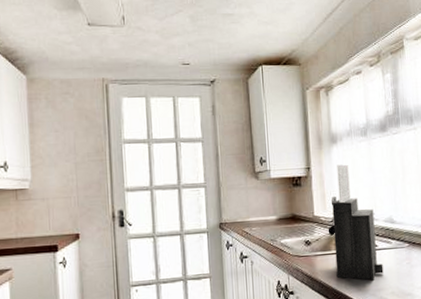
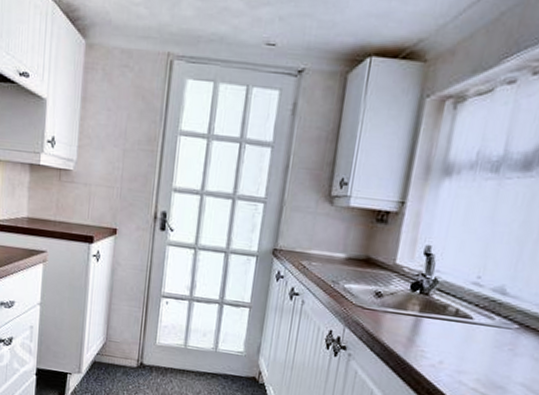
knife block: present [332,164,384,281] -> none [406,204,481,359]

